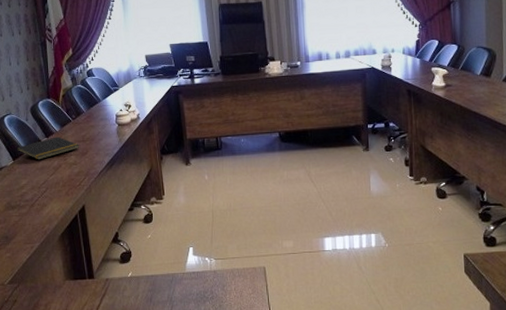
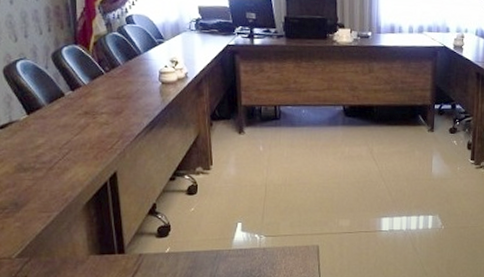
notepad: present [16,136,80,160] -> none [31,90,114,117]

